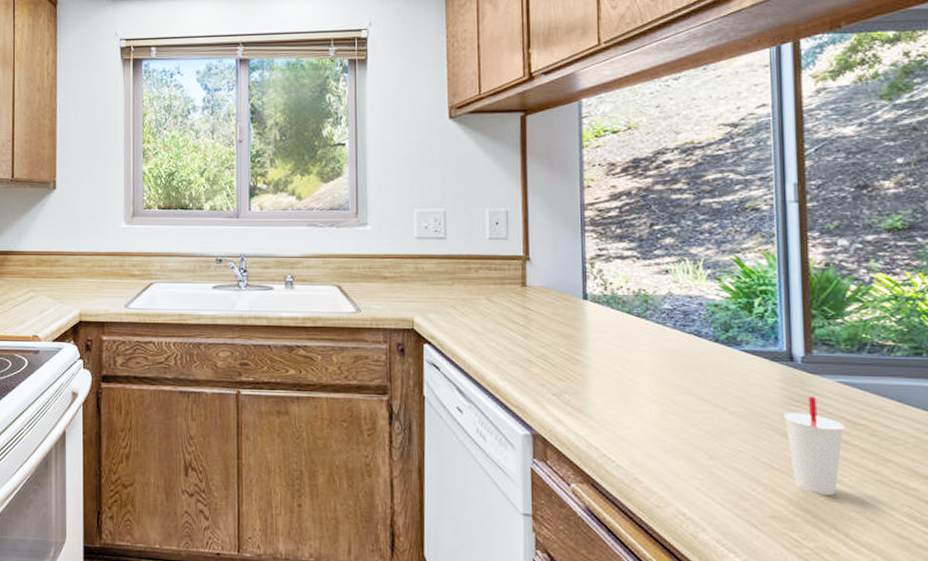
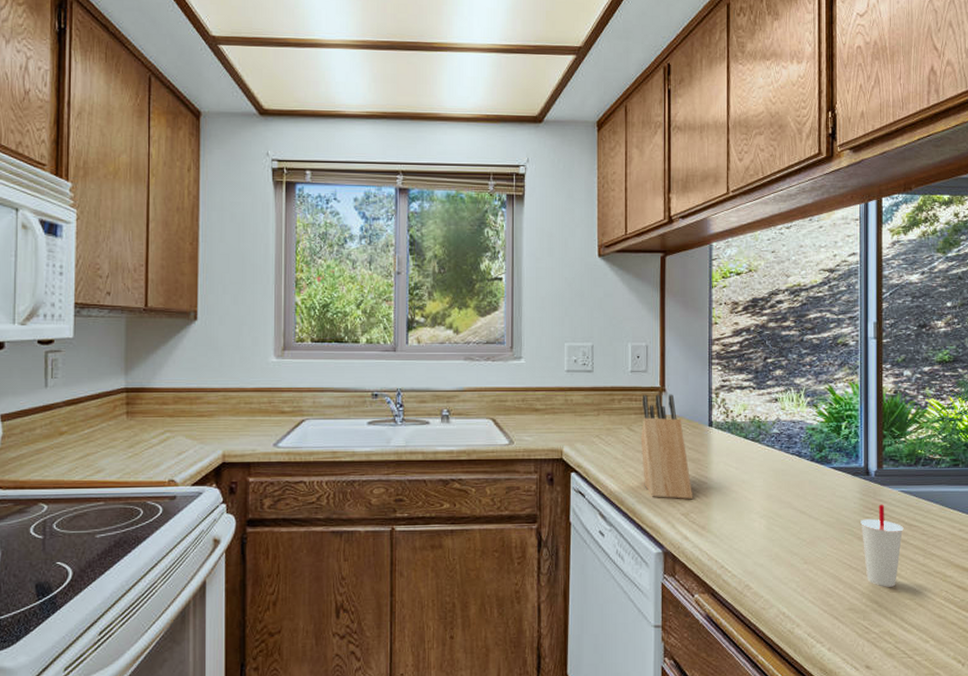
knife block: none [502,263,567,379] -> present [640,394,693,500]

